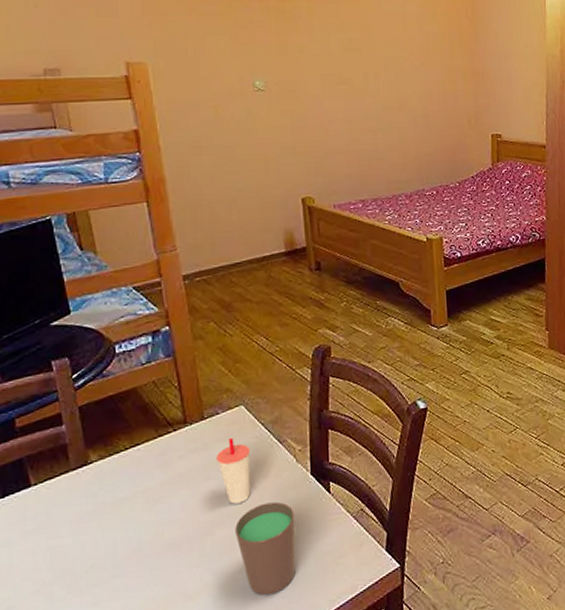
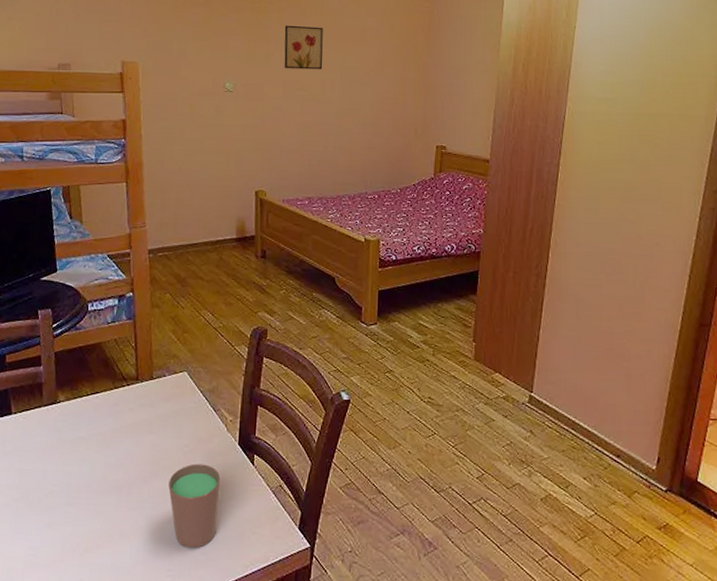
cup: present [217,438,251,504] -> none [159,400,189,460]
wall art: none [317,14,364,62] -> present [284,25,323,70]

